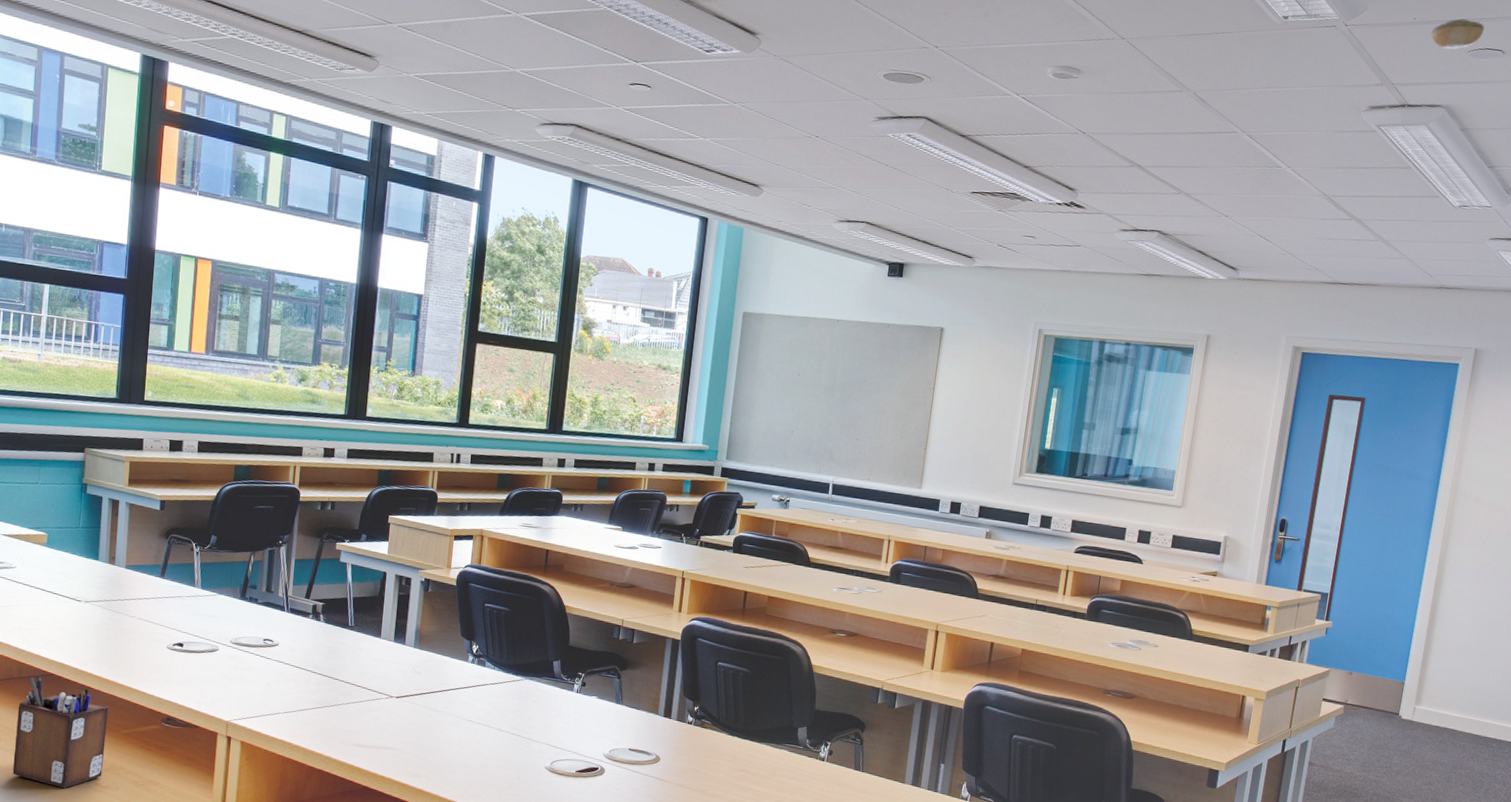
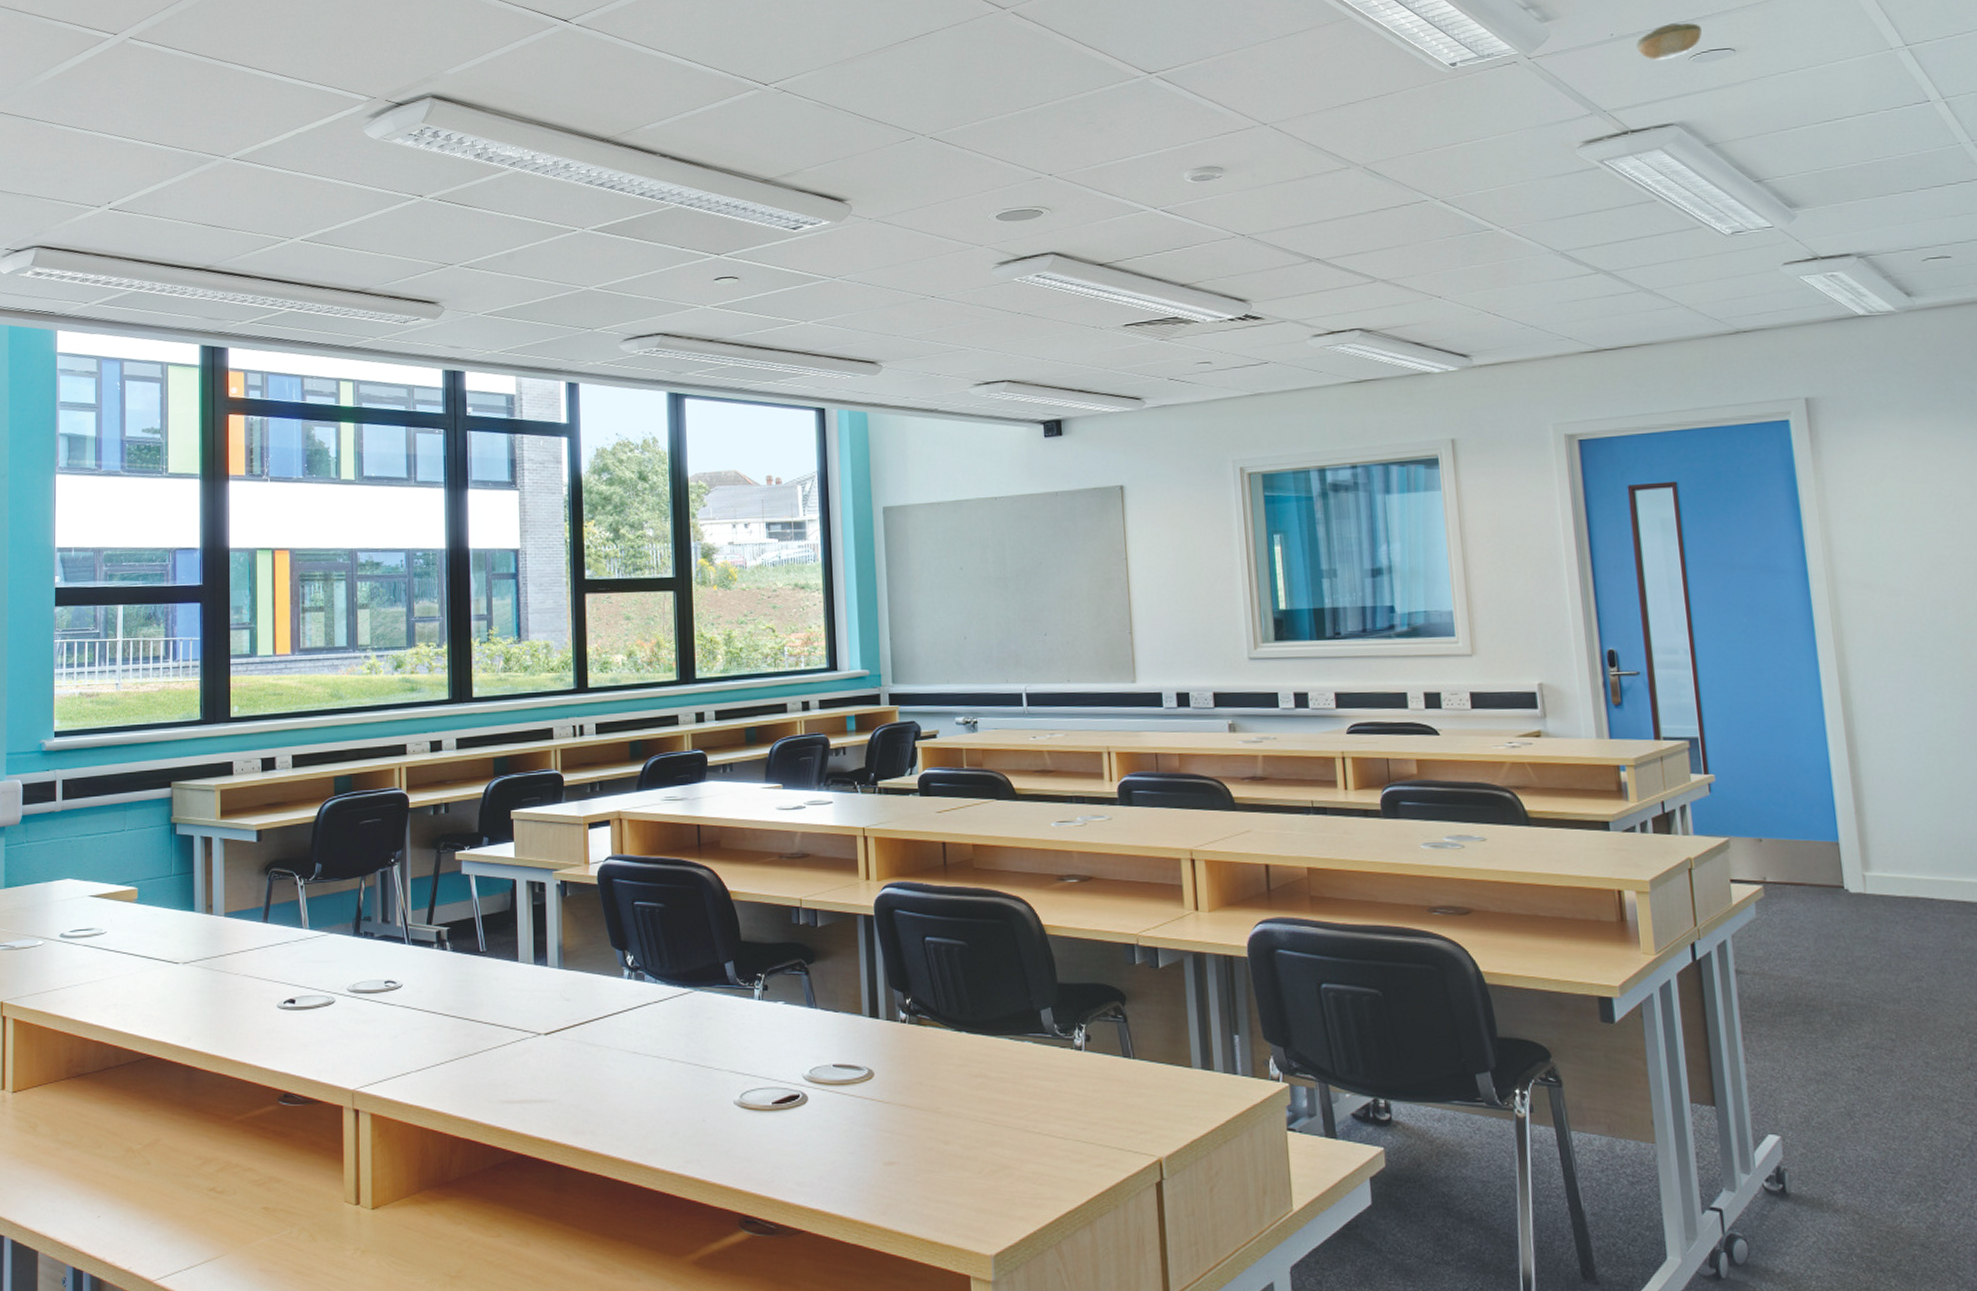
desk organizer: present [12,674,109,788] -> none [116,1059,218,1199]

